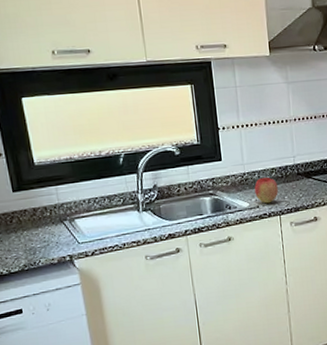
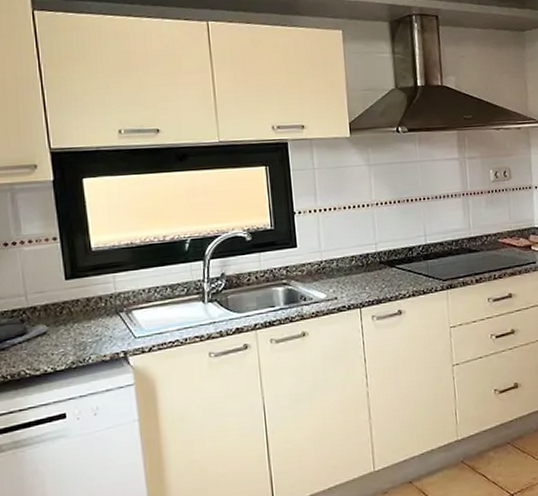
apple: present [254,177,278,204] -> none [332,266,359,295]

